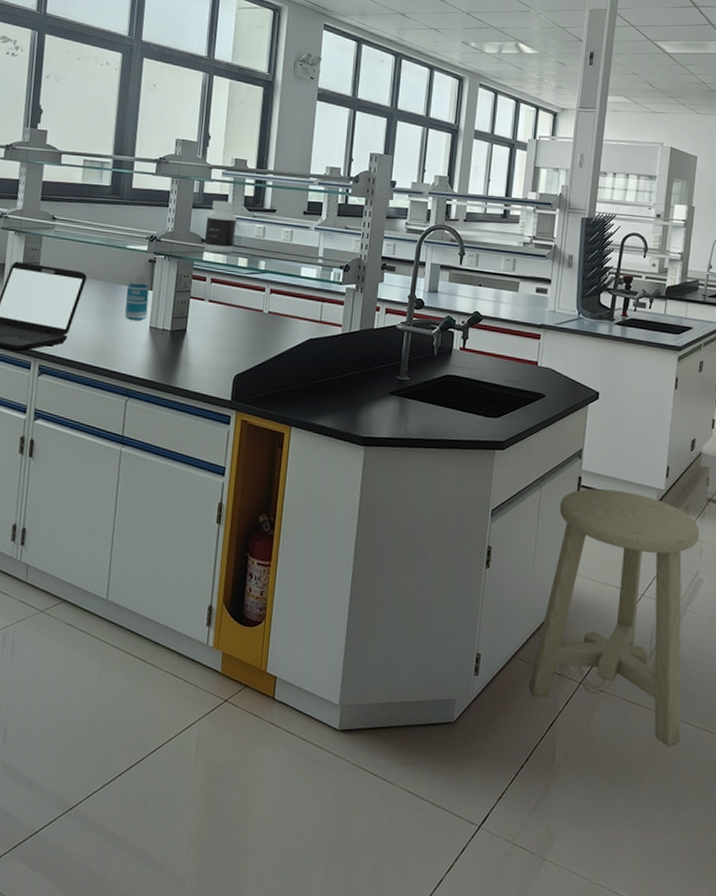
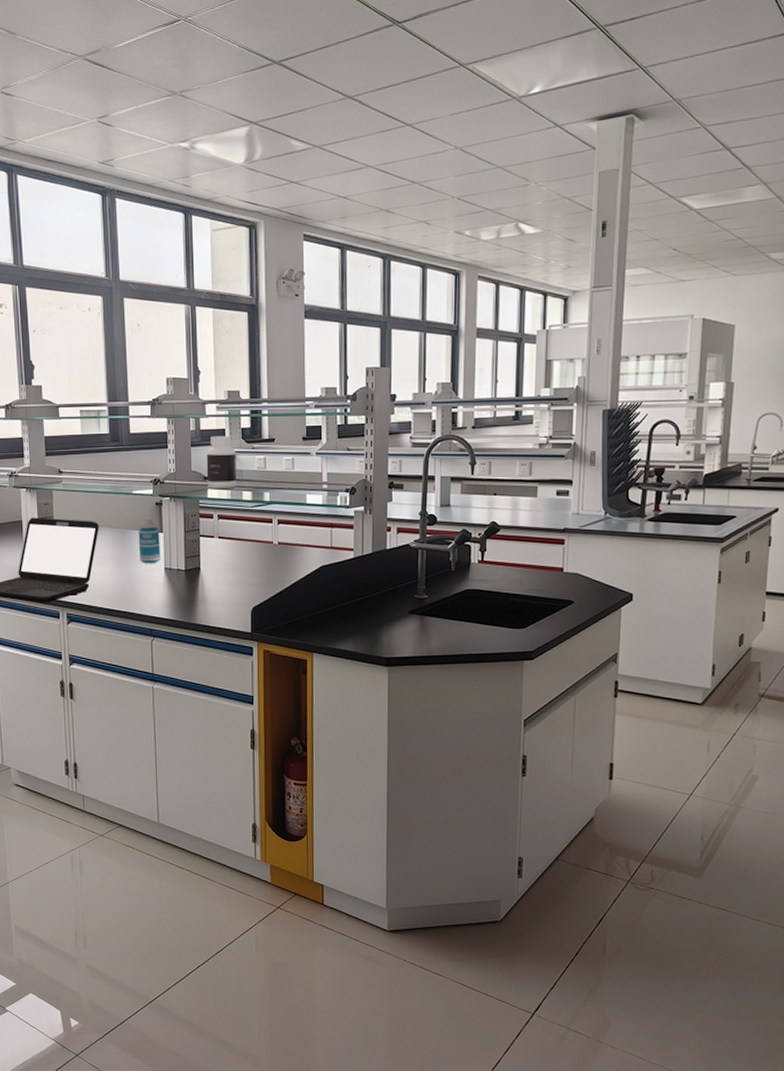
stool: present [528,488,700,746] -> none [574,692,752,938]

